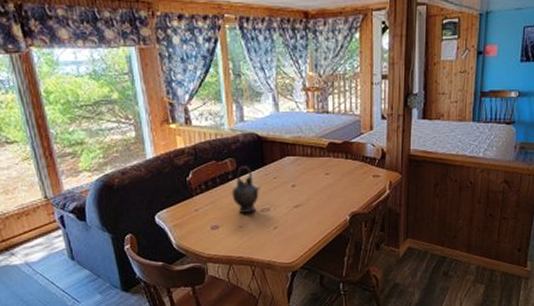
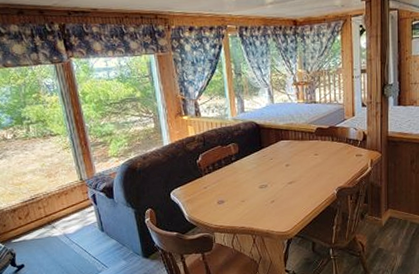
teapot: present [232,166,260,213] -> none [235,149,259,189]

